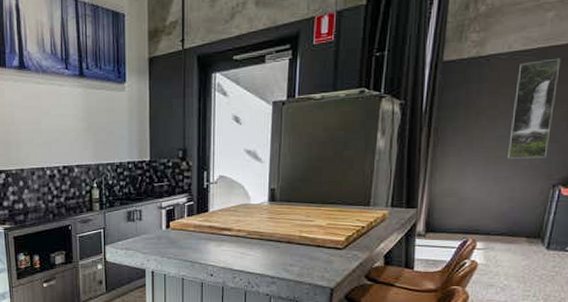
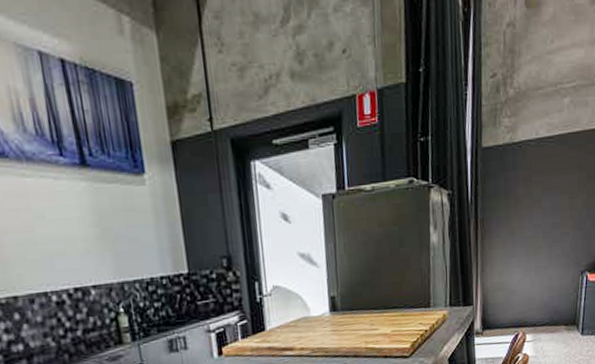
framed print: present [508,58,561,159] -> none [544,145,578,248]

